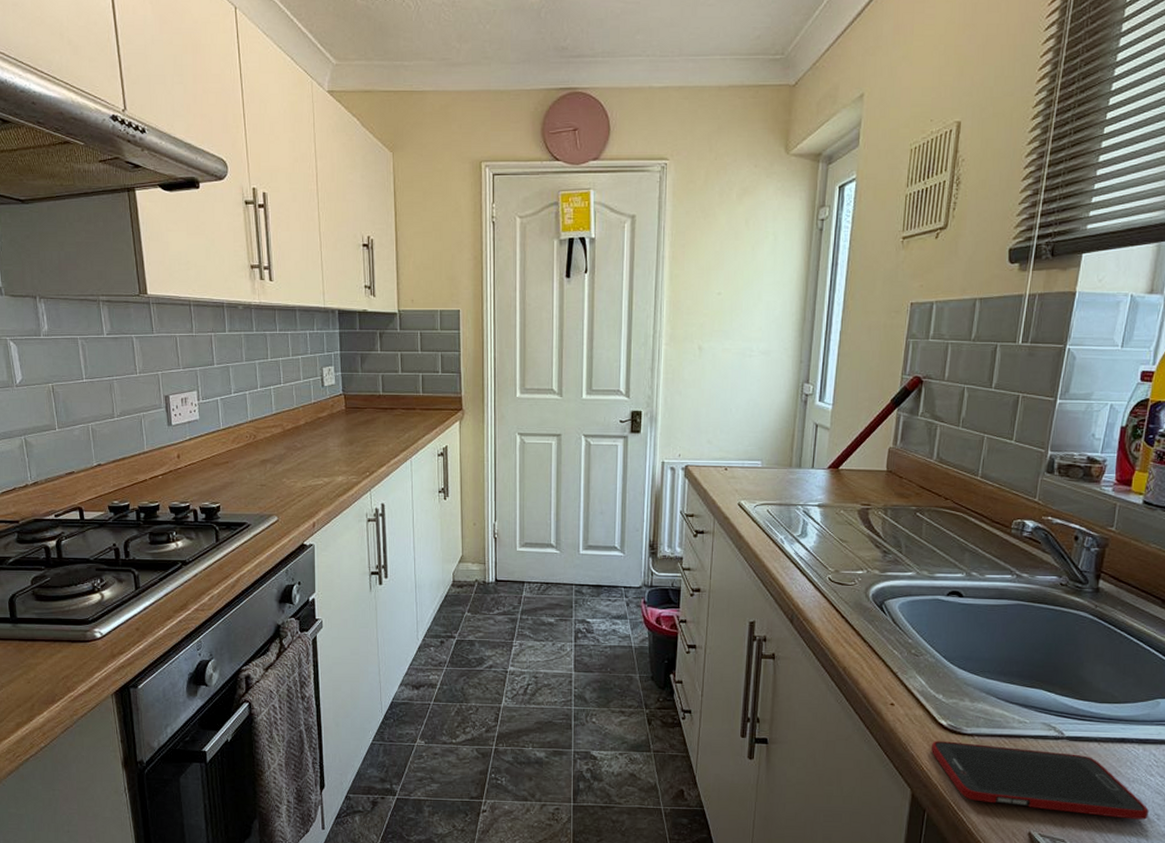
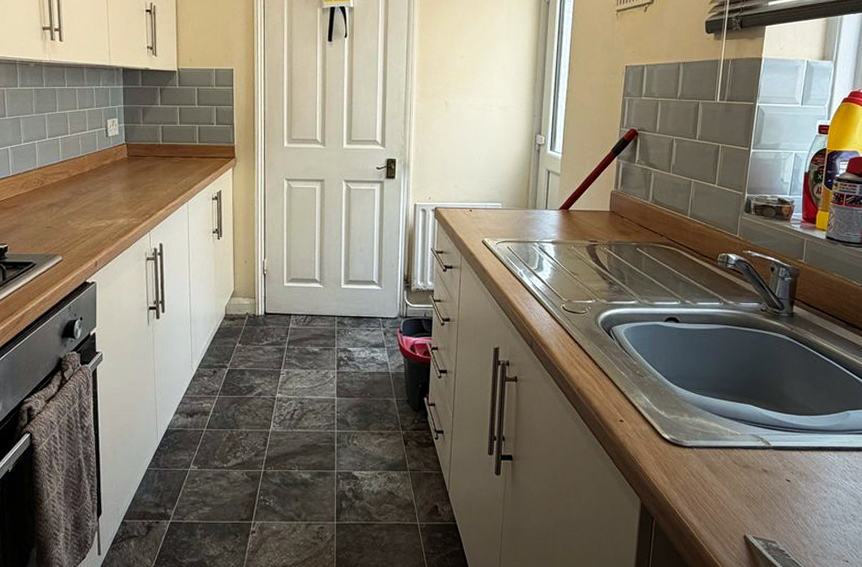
cell phone: present [930,741,1149,820] -> none [656,453,845,520]

